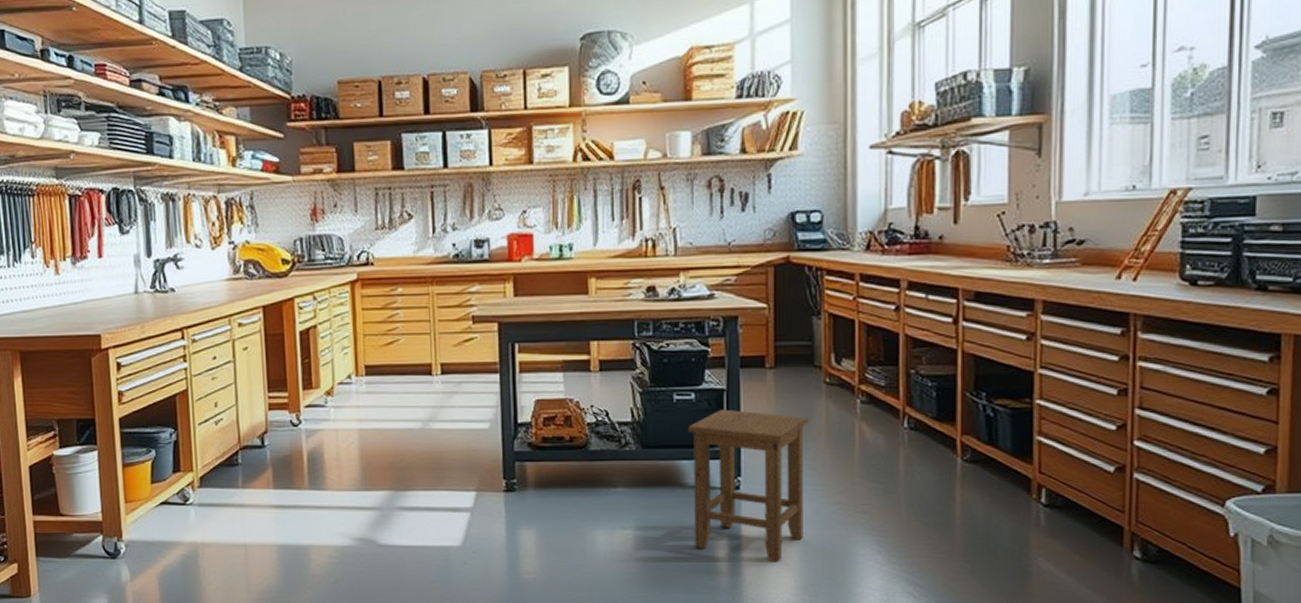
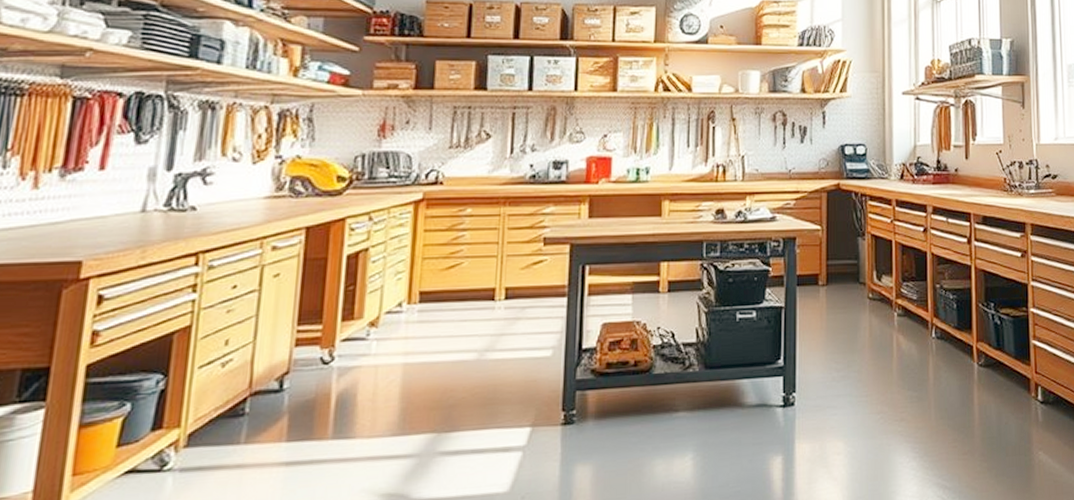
stool: present [687,409,809,563] -> none [748,326,855,478]

